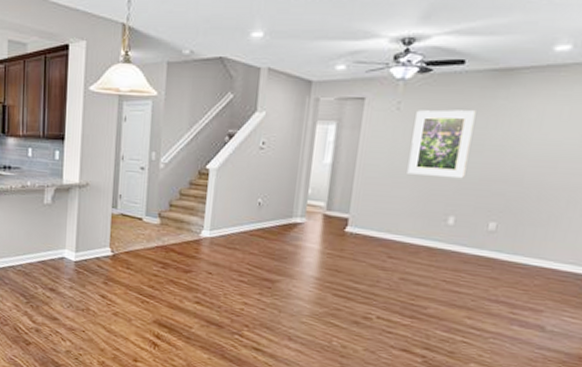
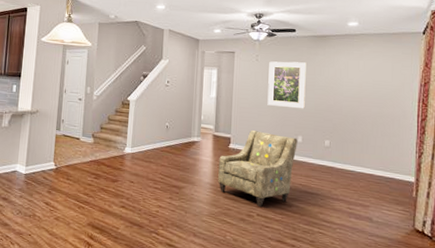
armchair: none [326,209,448,309] -> present [218,130,298,208]

